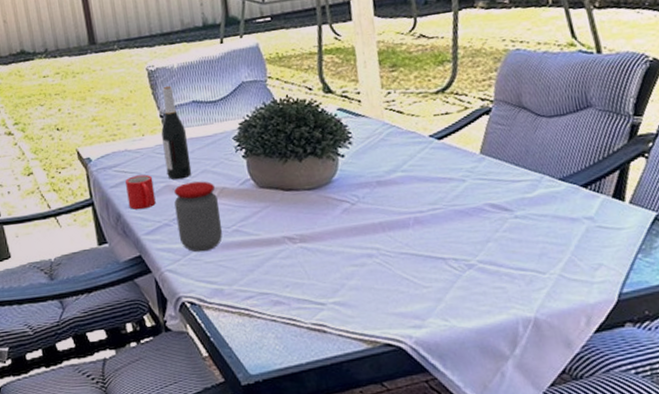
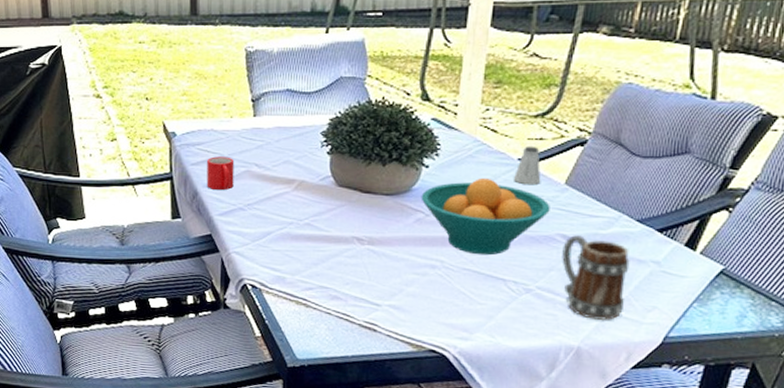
wine bottle: present [161,85,192,180] -> none [249,70,276,167]
jar: present [174,181,223,253] -> none [251,171,296,240]
fruit bowl: none [342,158,473,237] -> present [421,177,550,256]
saltshaker: none [428,121,457,160] -> present [513,146,541,184]
mug: none [493,202,570,287] -> present [562,235,630,320]

